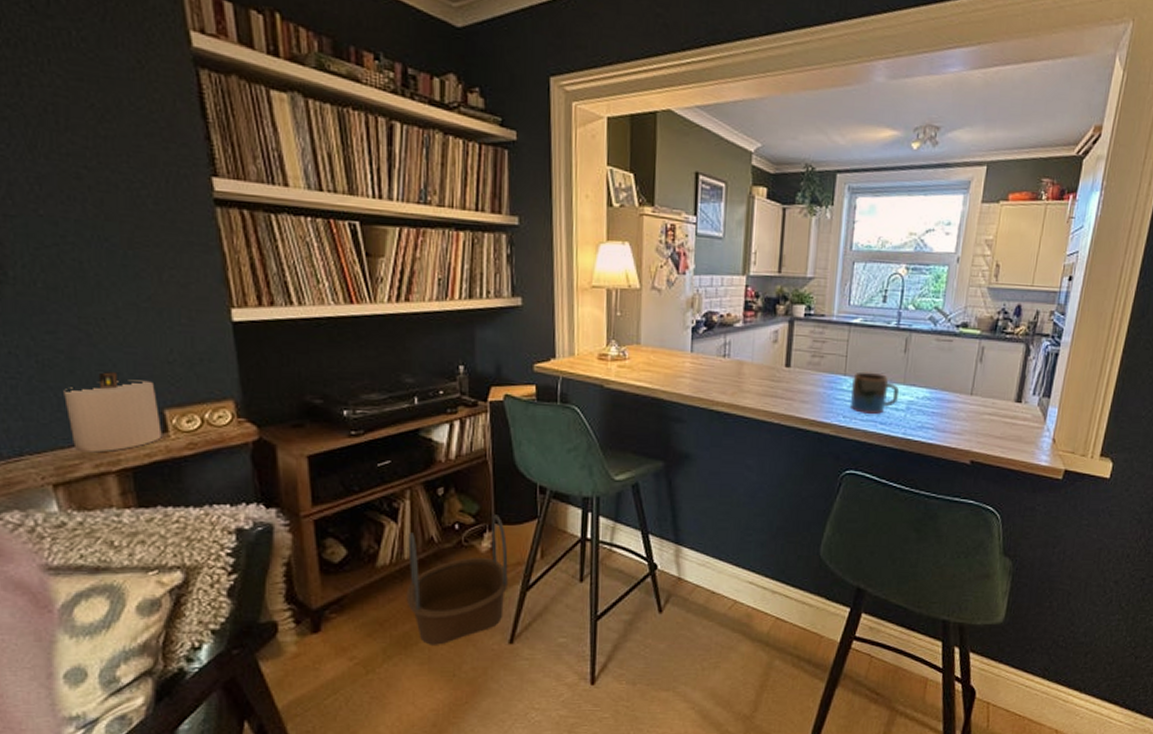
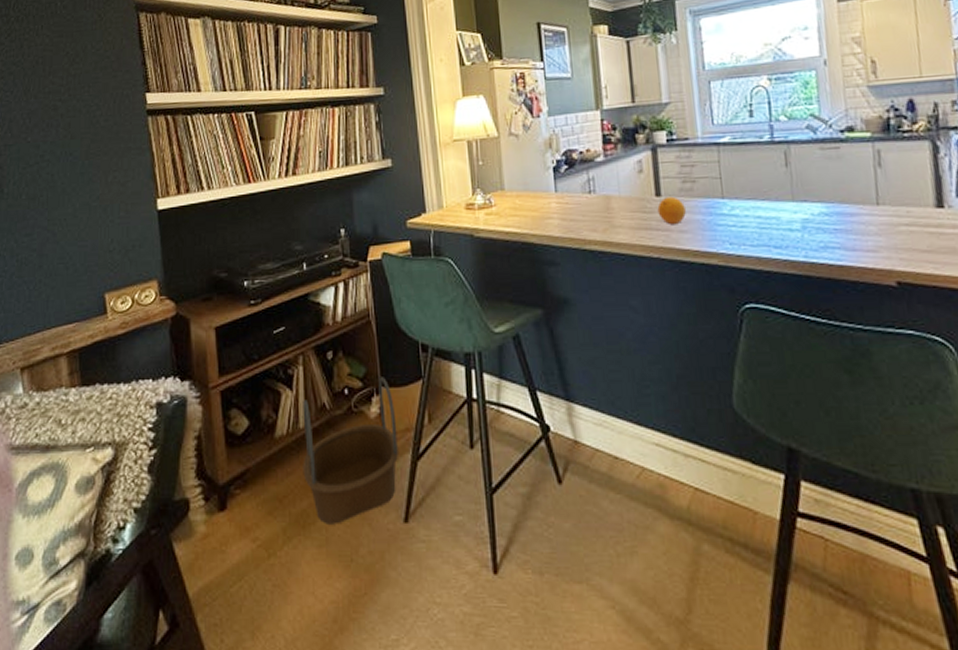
candle: present [64,372,162,453] -> none [34,264,102,337]
fruit: none [785,368,810,394] -> present [657,196,686,224]
mug: present [850,371,899,414] -> none [732,191,790,238]

